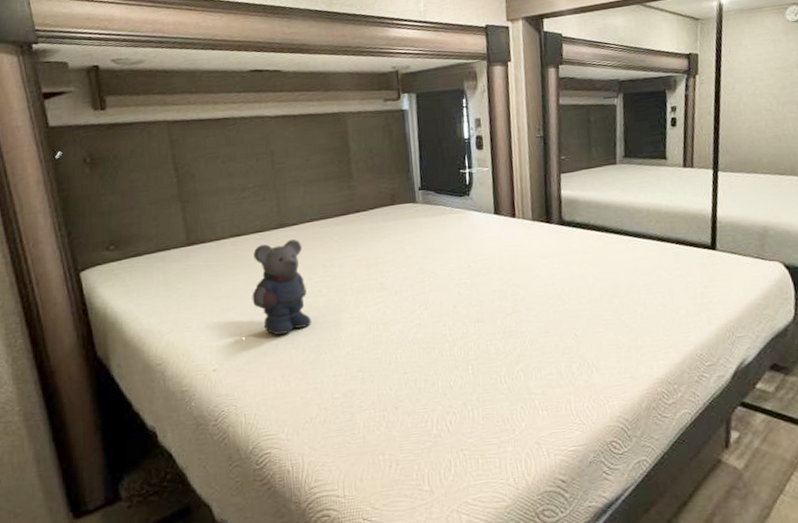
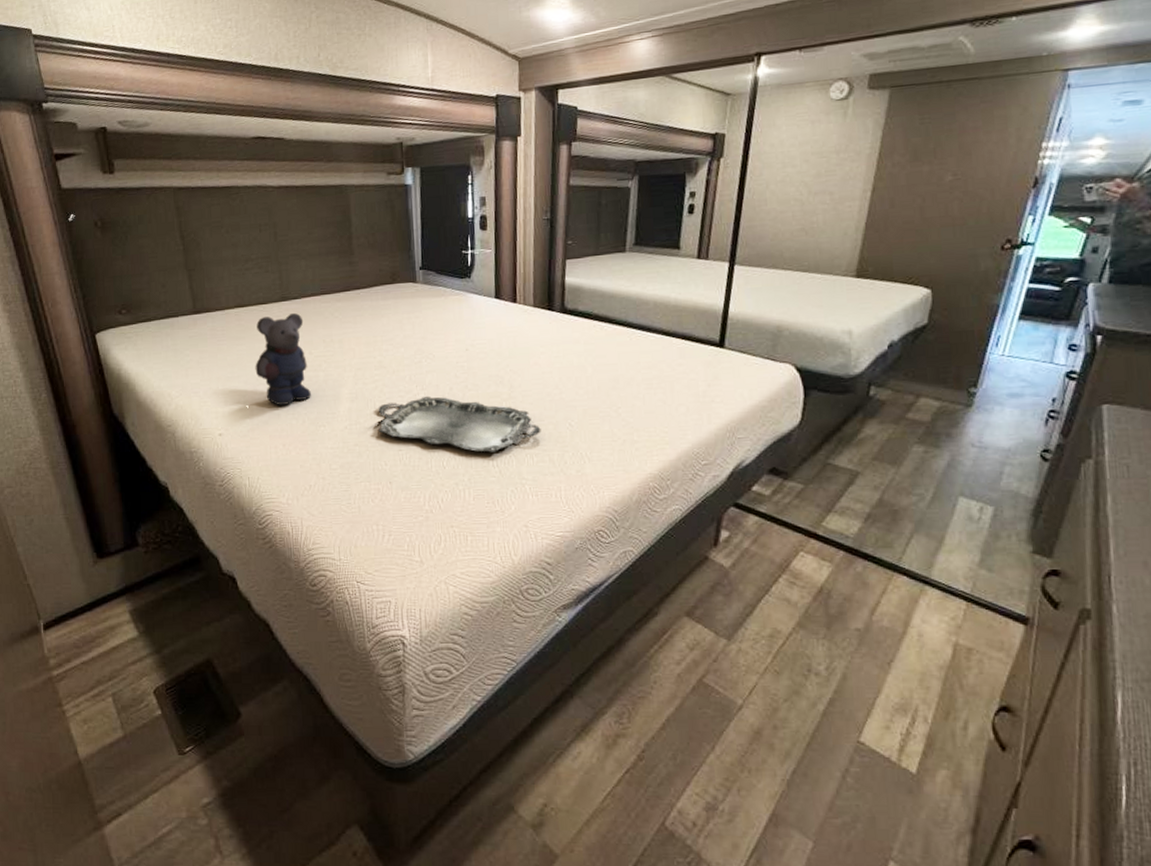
serving tray: none [381,315,547,370] -> present [378,397,541,452]

